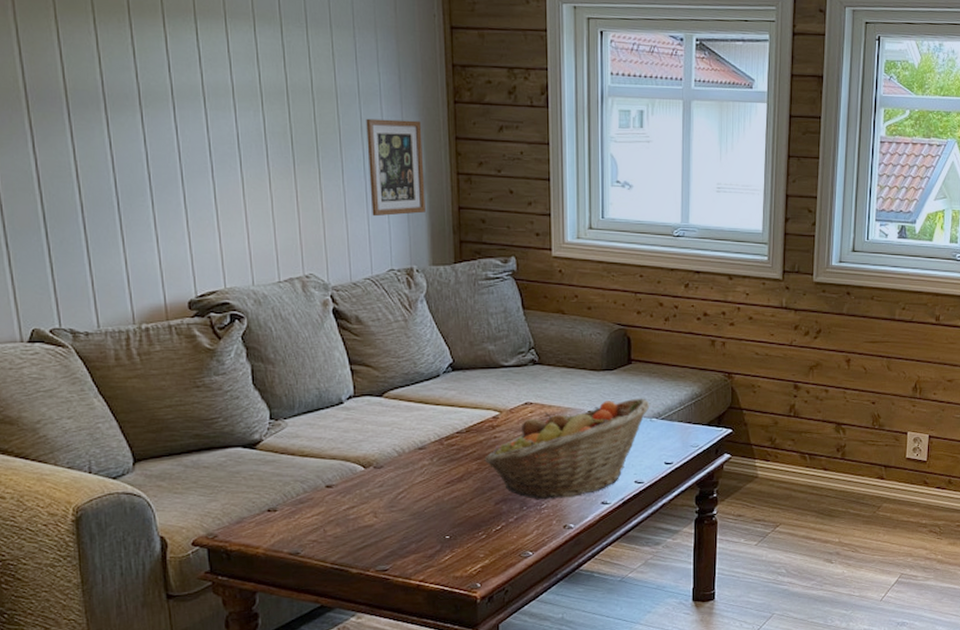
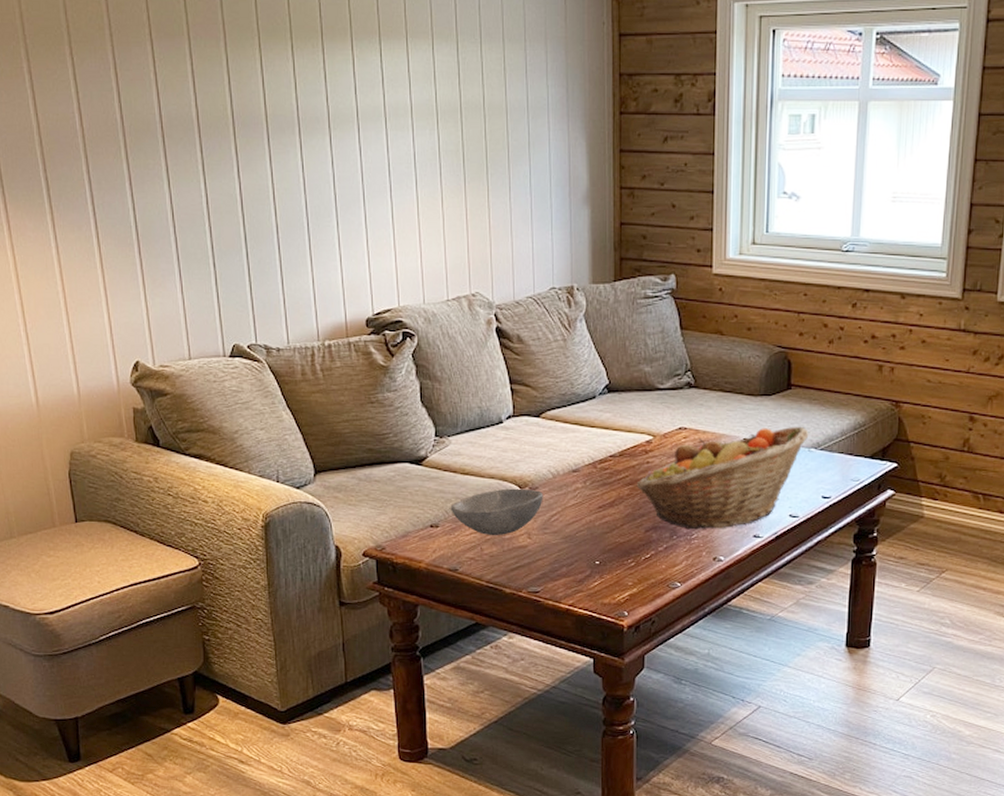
bowl: none [289,468,389,517] -> present [450,488,543,536]
picture frame: present [366,118,425,217] -> none [534,133,588,234]

